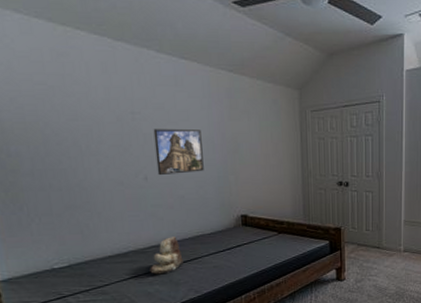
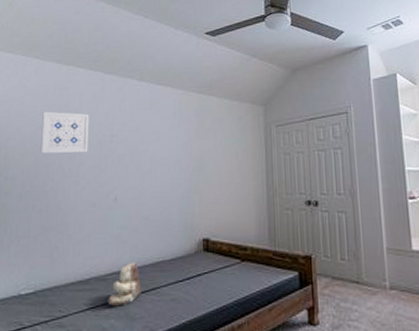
wall art: none [40,81,107,130] -> present [40,111,89,154]
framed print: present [153,128,204,176] -> none [126,148,170,196]

